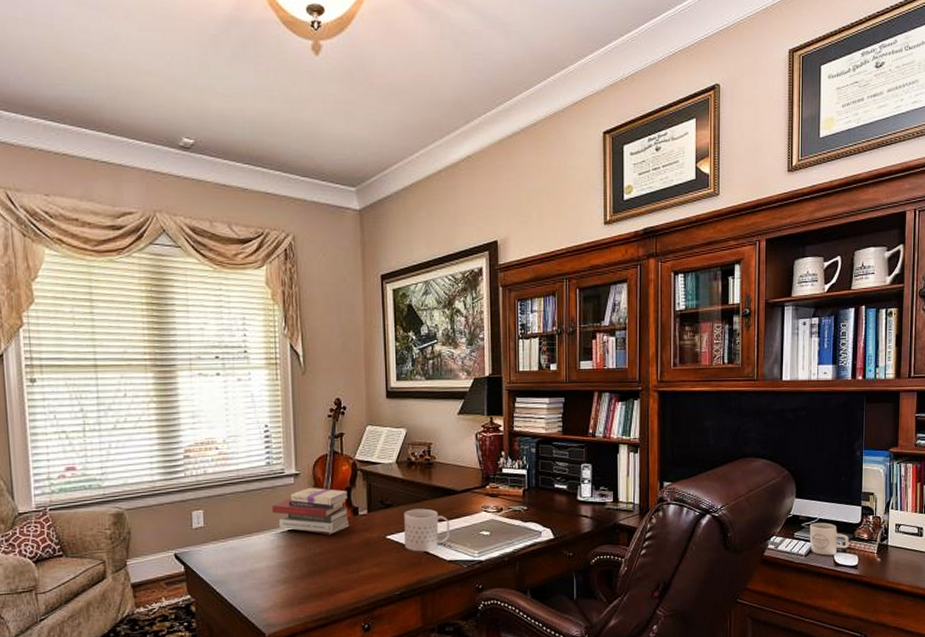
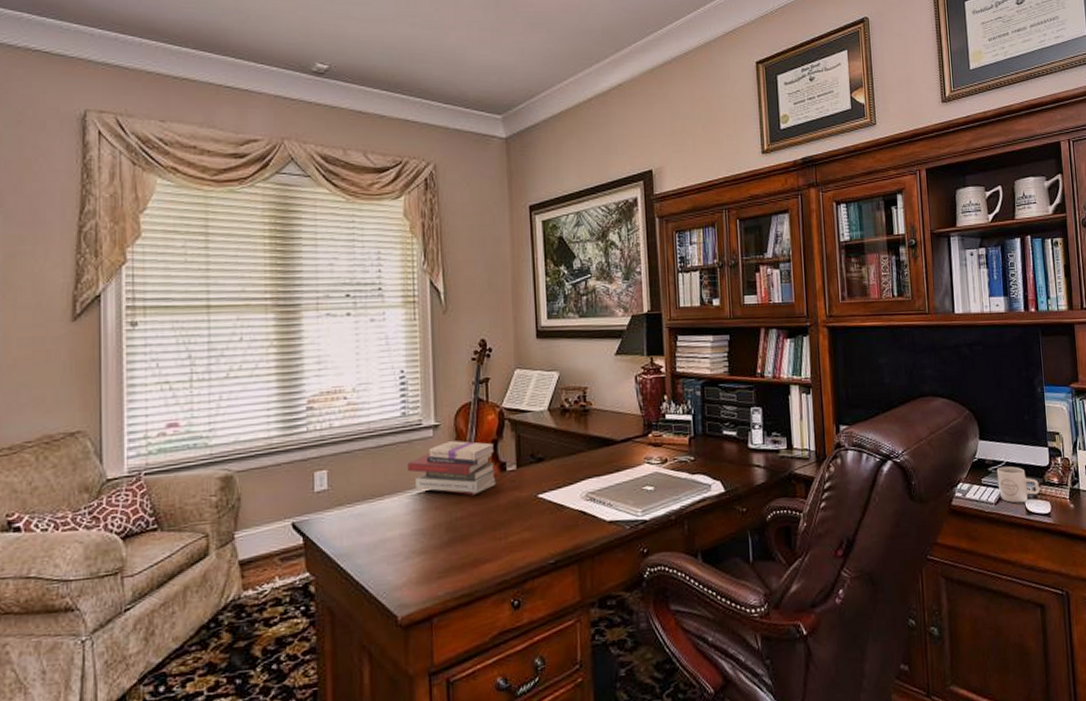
mug: present [404,508,451,552] -> none [558,461,610,513]

